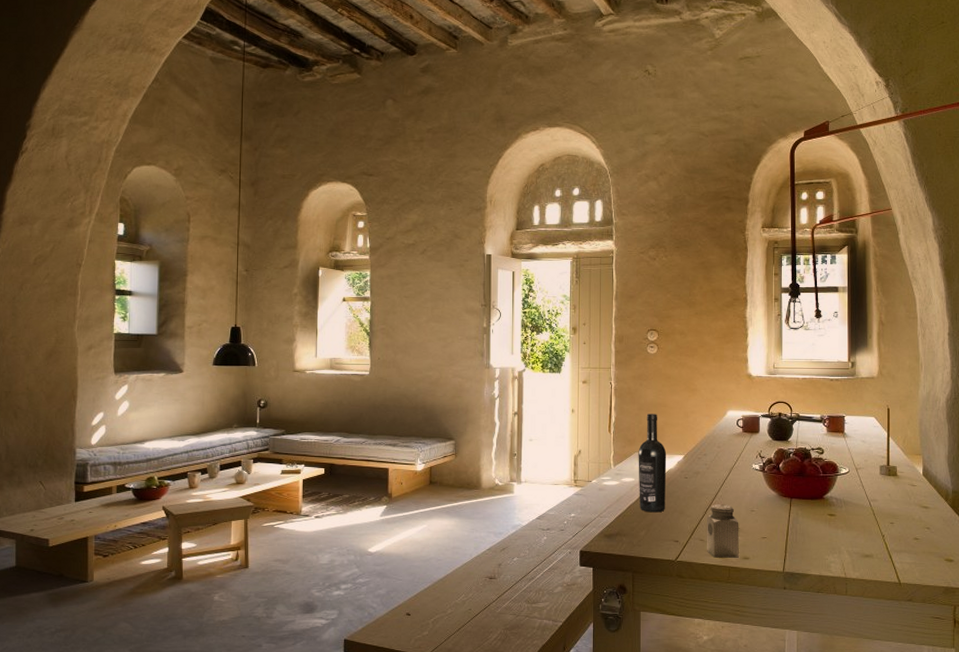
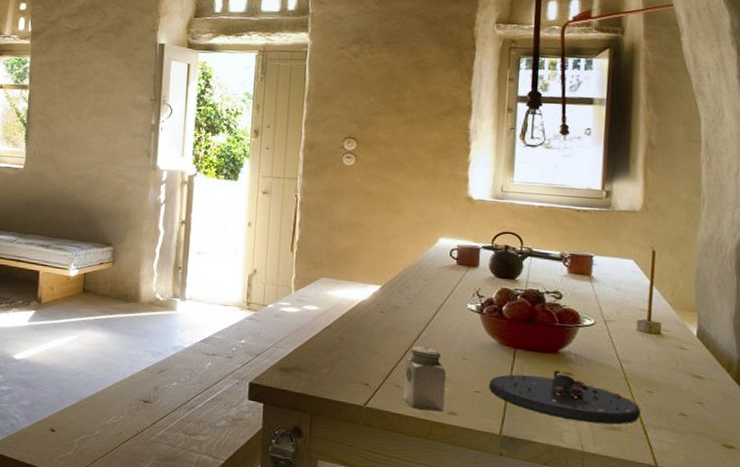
wine bottle: present [638,414,667,513] -> none [323,234,360,349]
plate: none [772,513,886,553] -> present [488,370,640,425]

